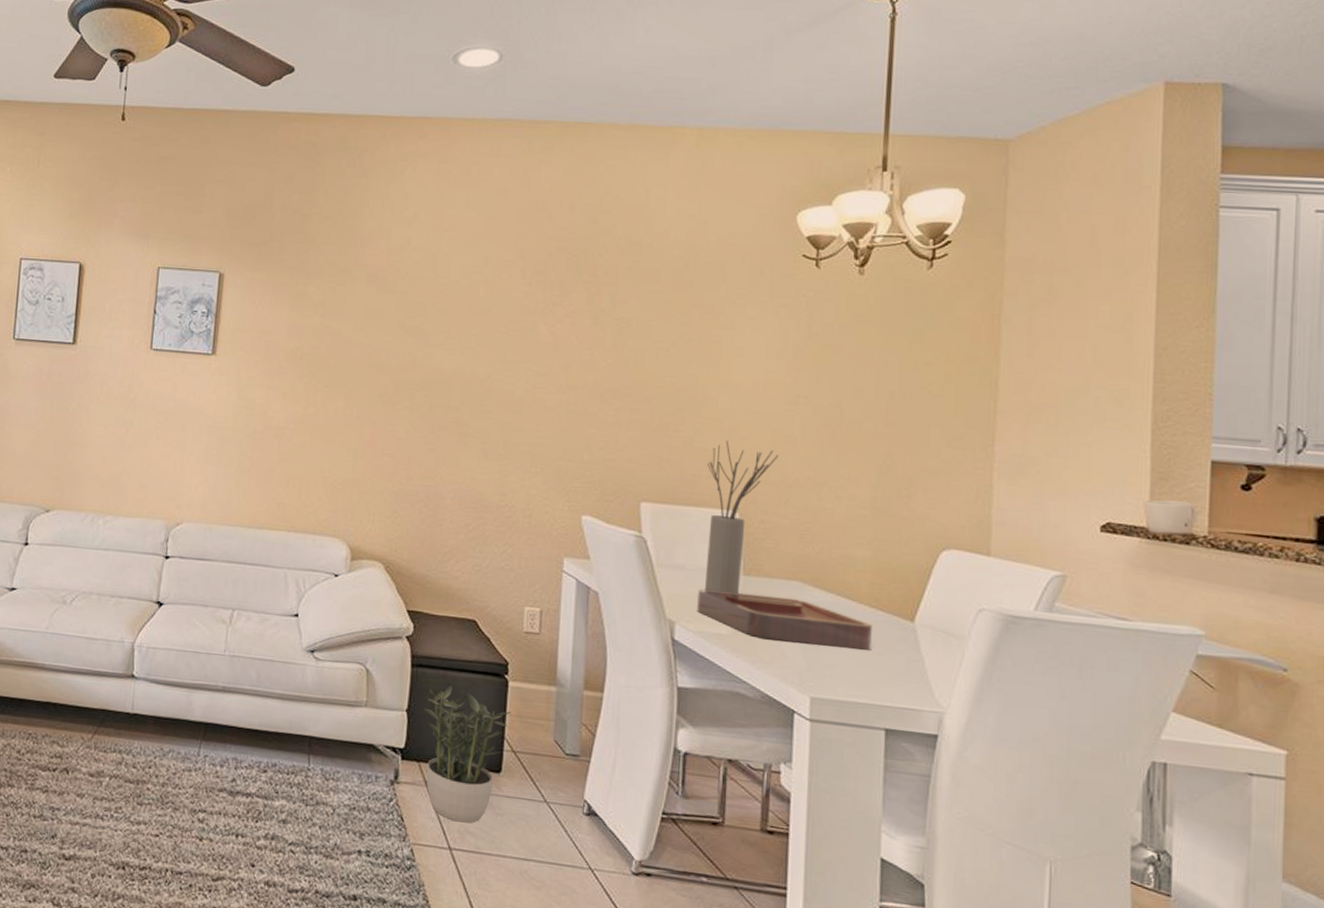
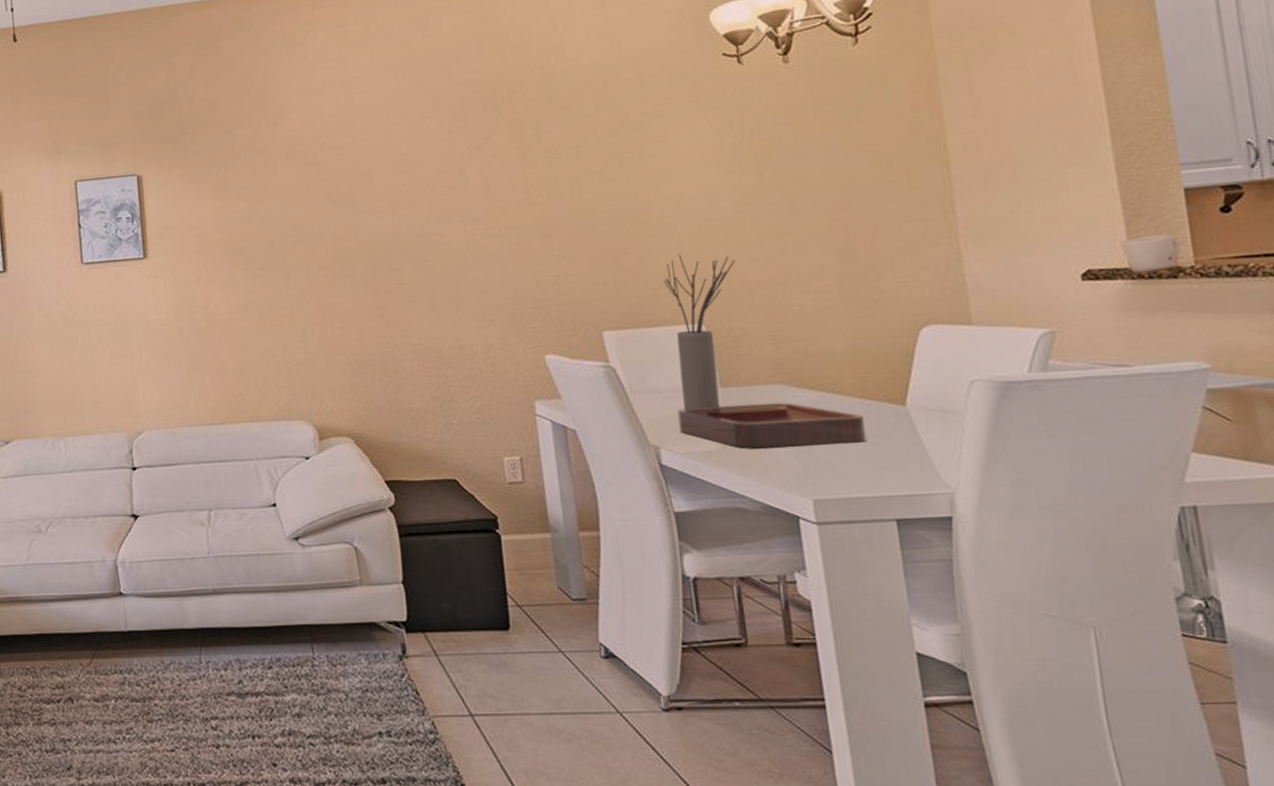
potted plant: present [419,686,511,823] -> none [412,550,509,687]

